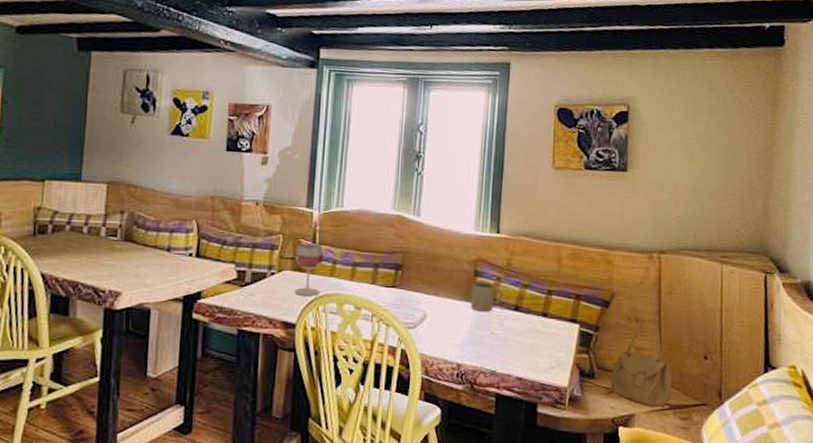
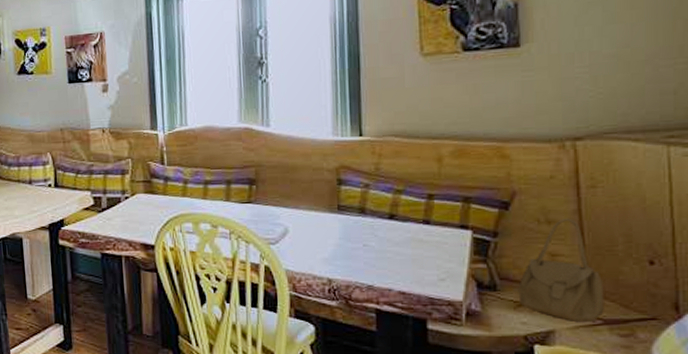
wineglass: present [294,243,324,297] -> none [145,165,175,218]
mug: present [470,281,503,312] -> none [336,190,373,222]

